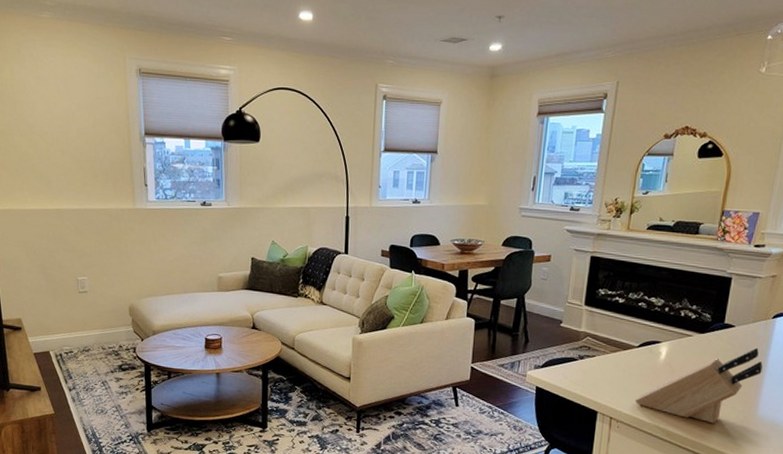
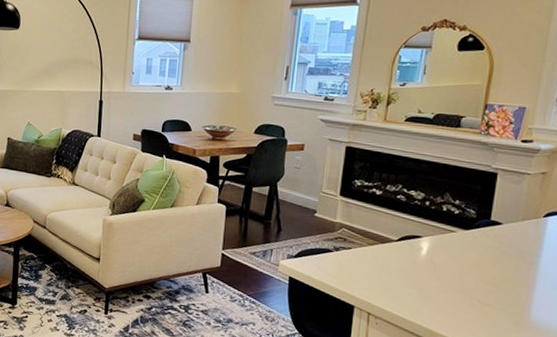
knife block: present [634,347,763,424] -> none [394,247,535,326]

